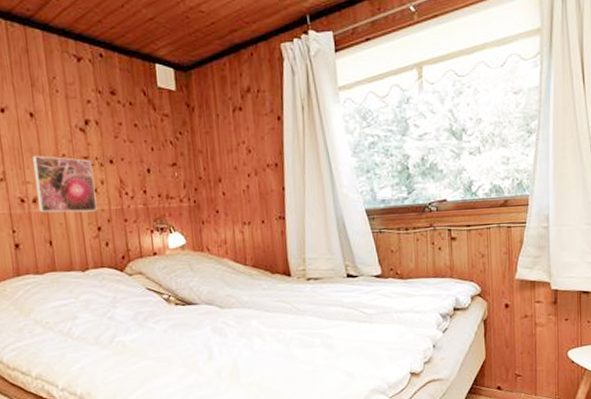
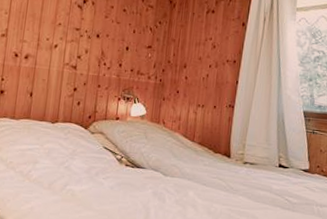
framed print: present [32,155,97,213] -> none [28,20,82,74]

